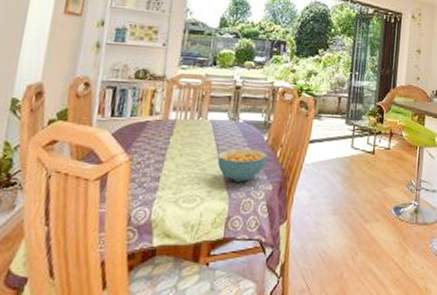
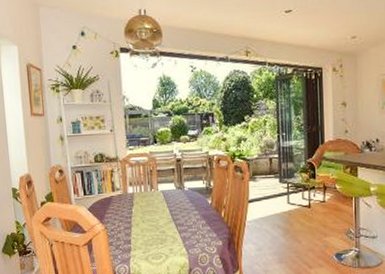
cereal bowl: present [217,149,268,182] -> none [172,212,214,240]

